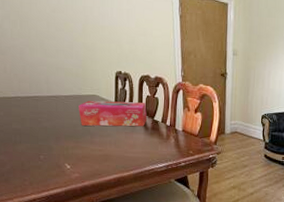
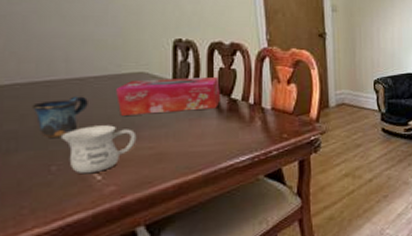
mug: none [27,109,61,136] -> present [31,96,88,138]
mug: none [45,131,91,164] -> present [60,125,137,174]

